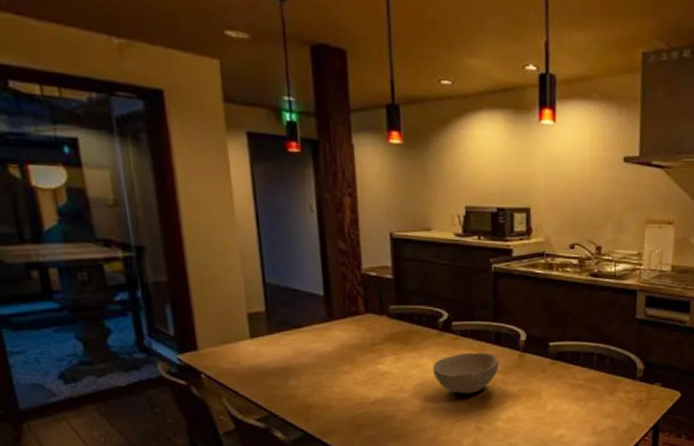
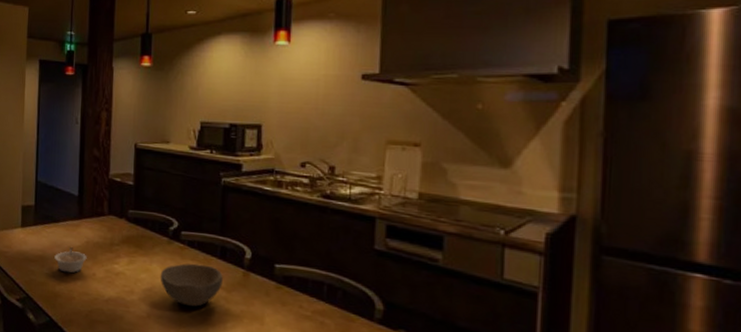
legume: none [301,353,344,382] -> present [54,247,87,274]

